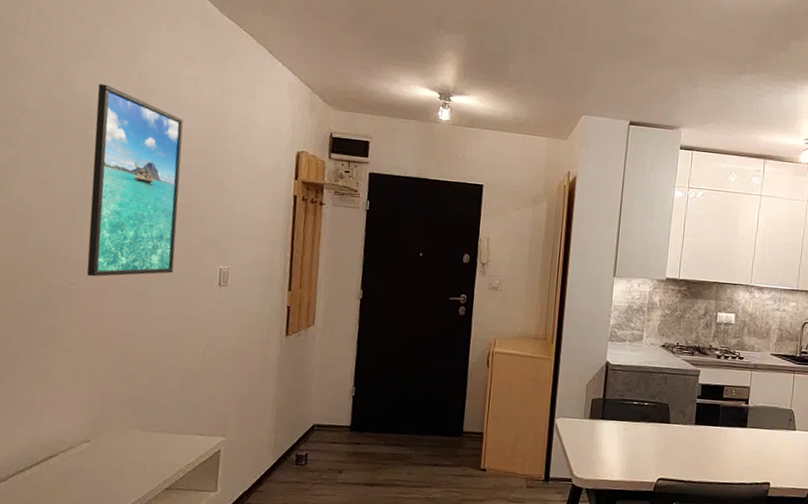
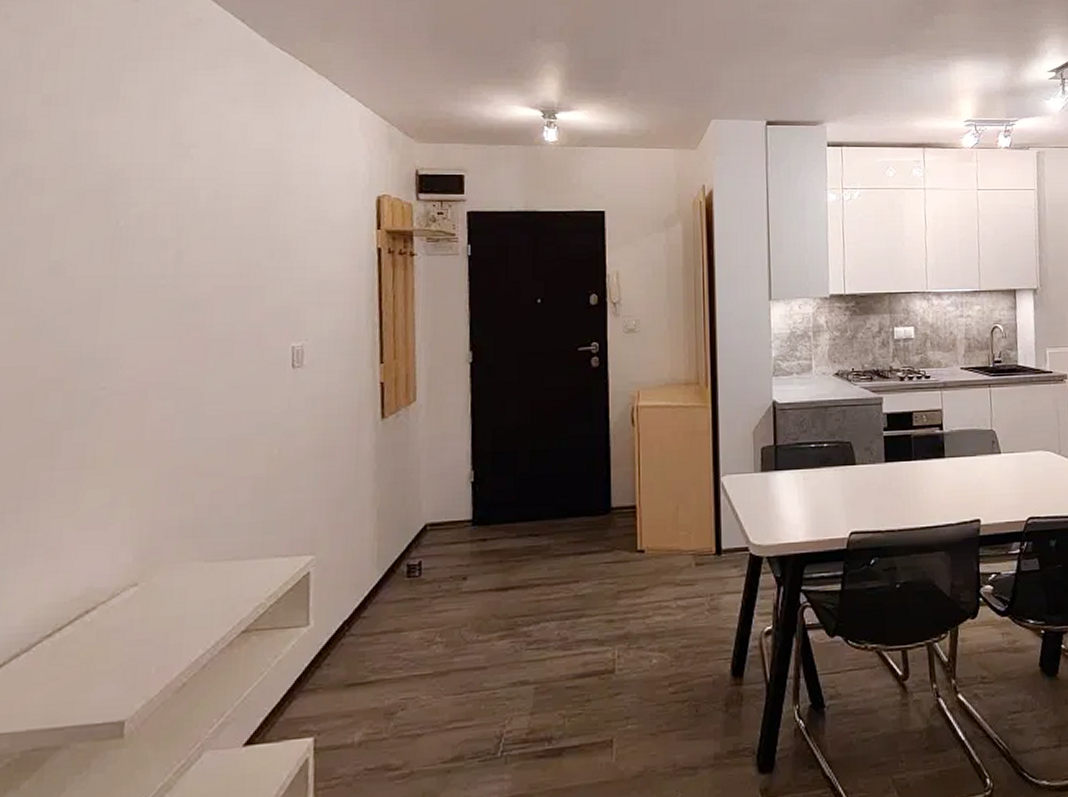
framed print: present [86,84,183,277] -> none [121,141,234,376]

